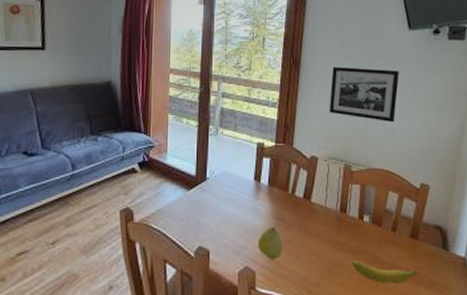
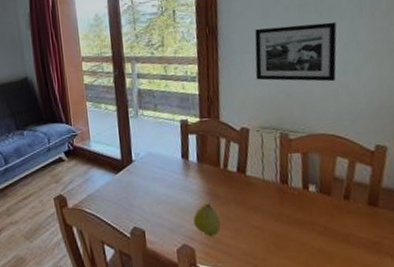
banana: present [352,261,417,284] -> none [300,233,380,256]

